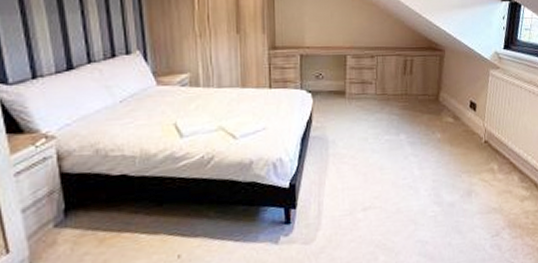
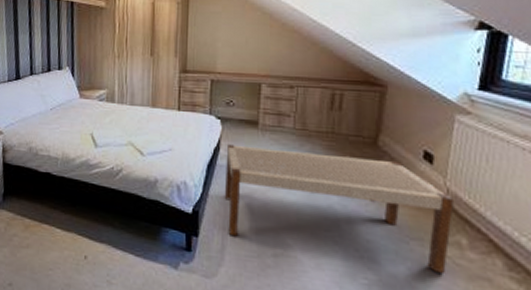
bench: none [318,113,489,201] -> present [224,144,454,273]

